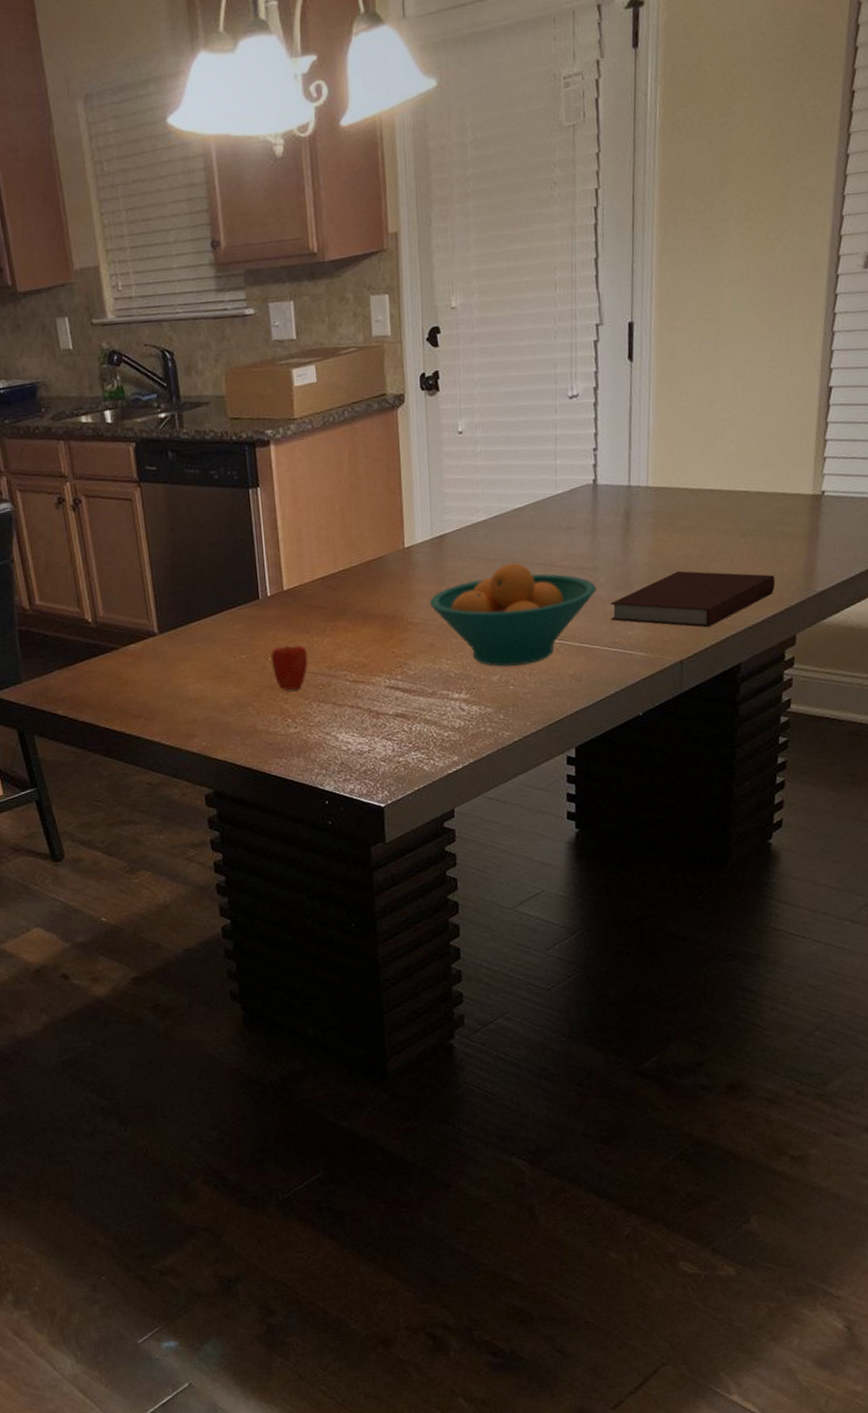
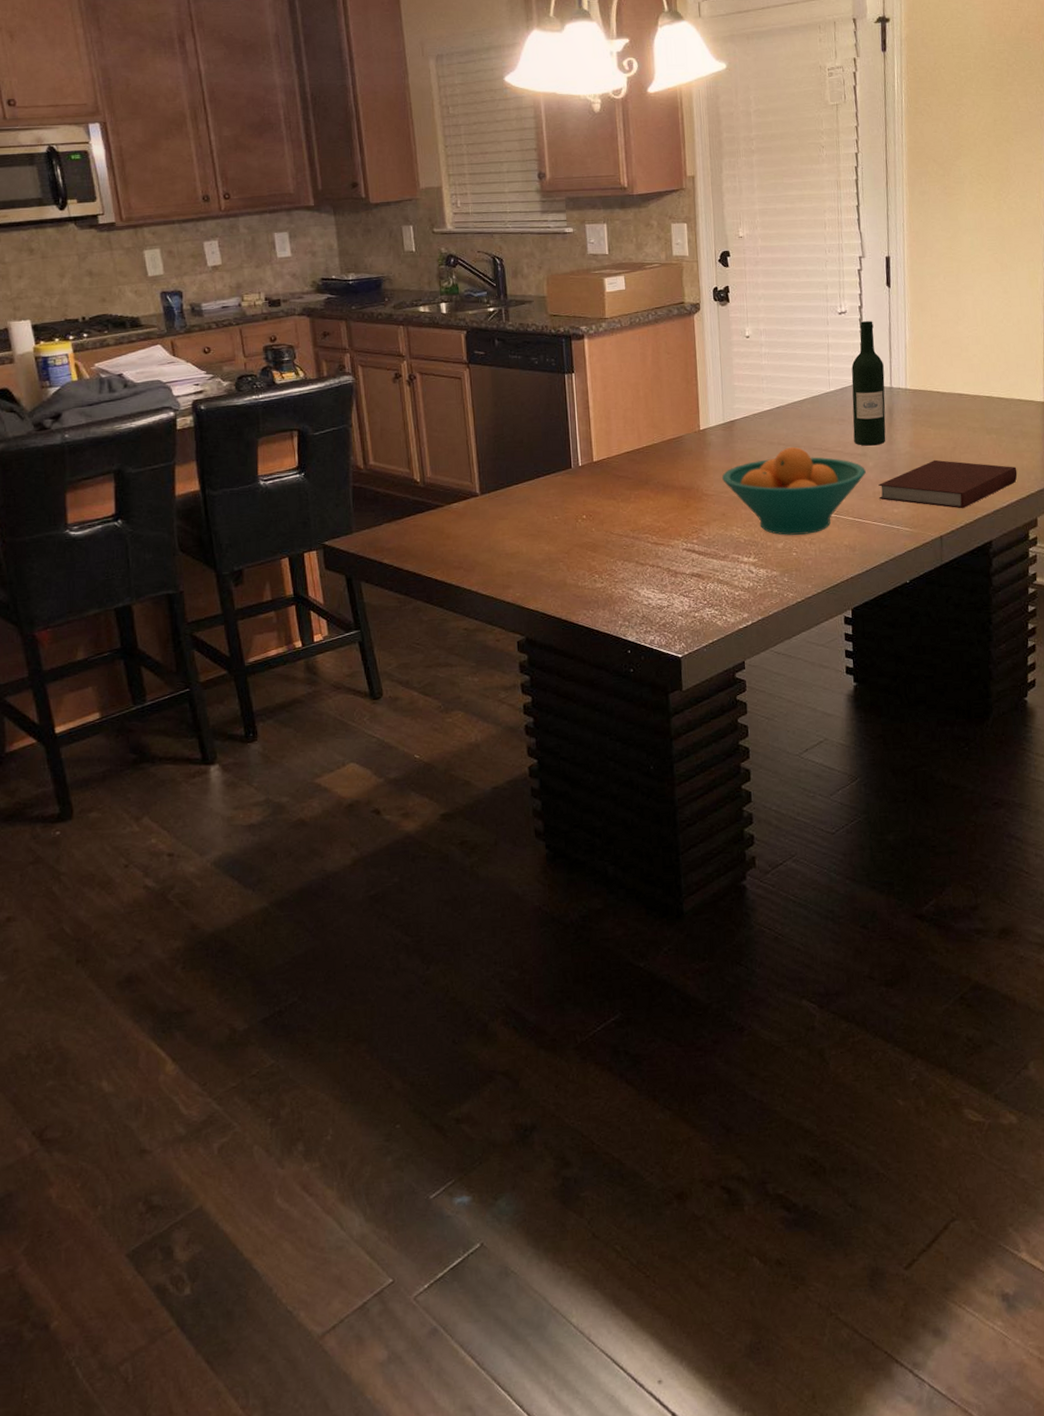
apple: present [270,645,308,690] -> none [580,510,614,549]
wine bottle: none [582,405,622,558] -> present [851,321,886,446]

